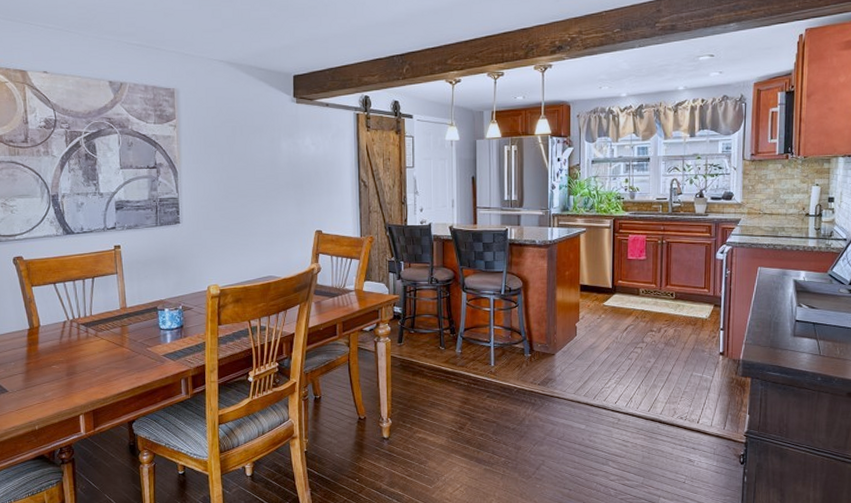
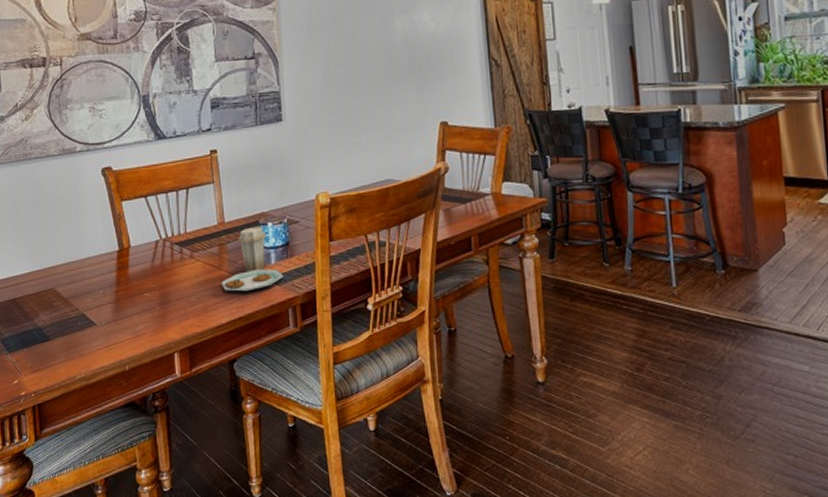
plate: none [122,311,178,365] -> present [220,225,284,292]

